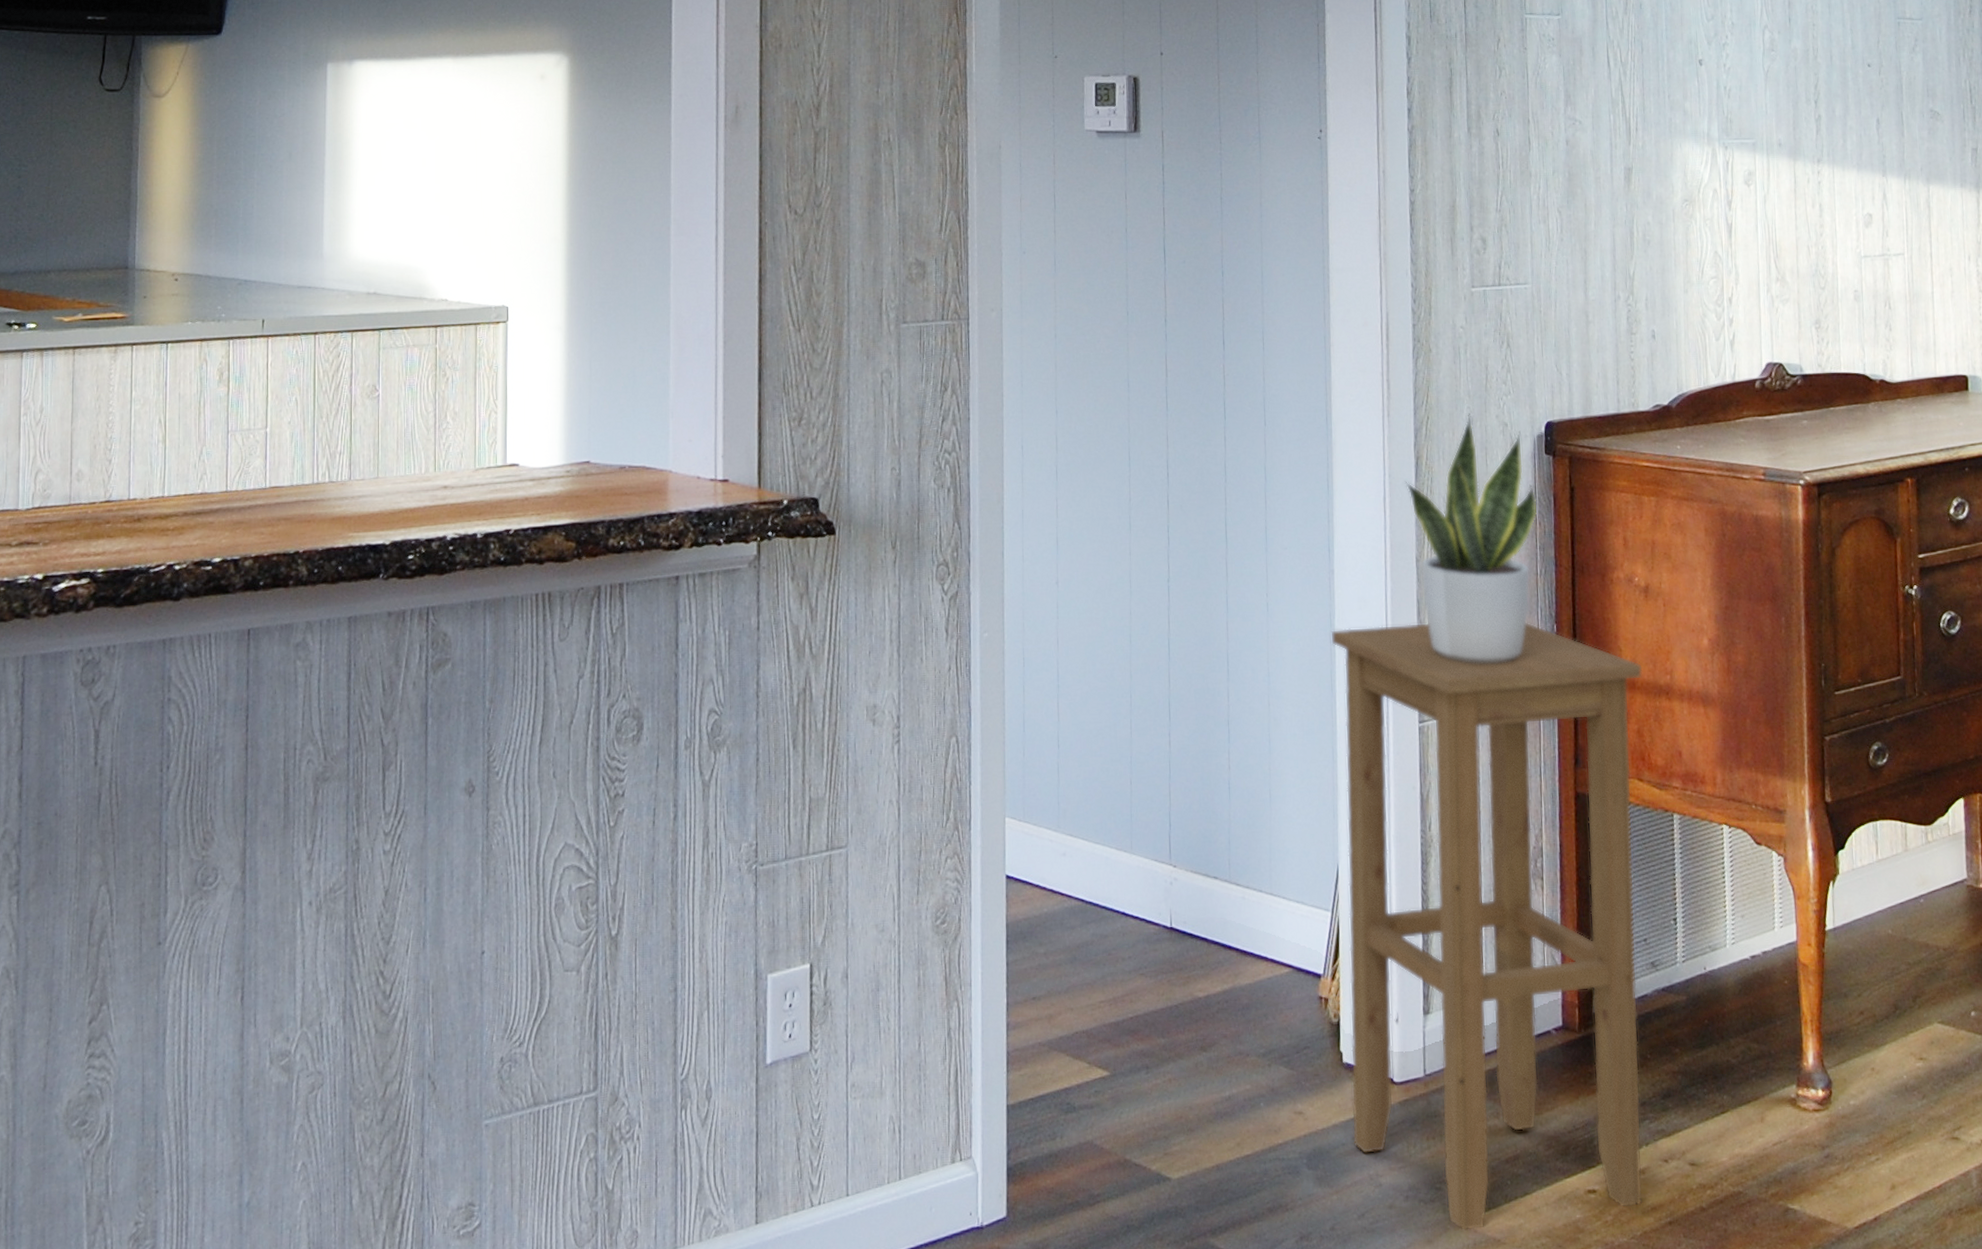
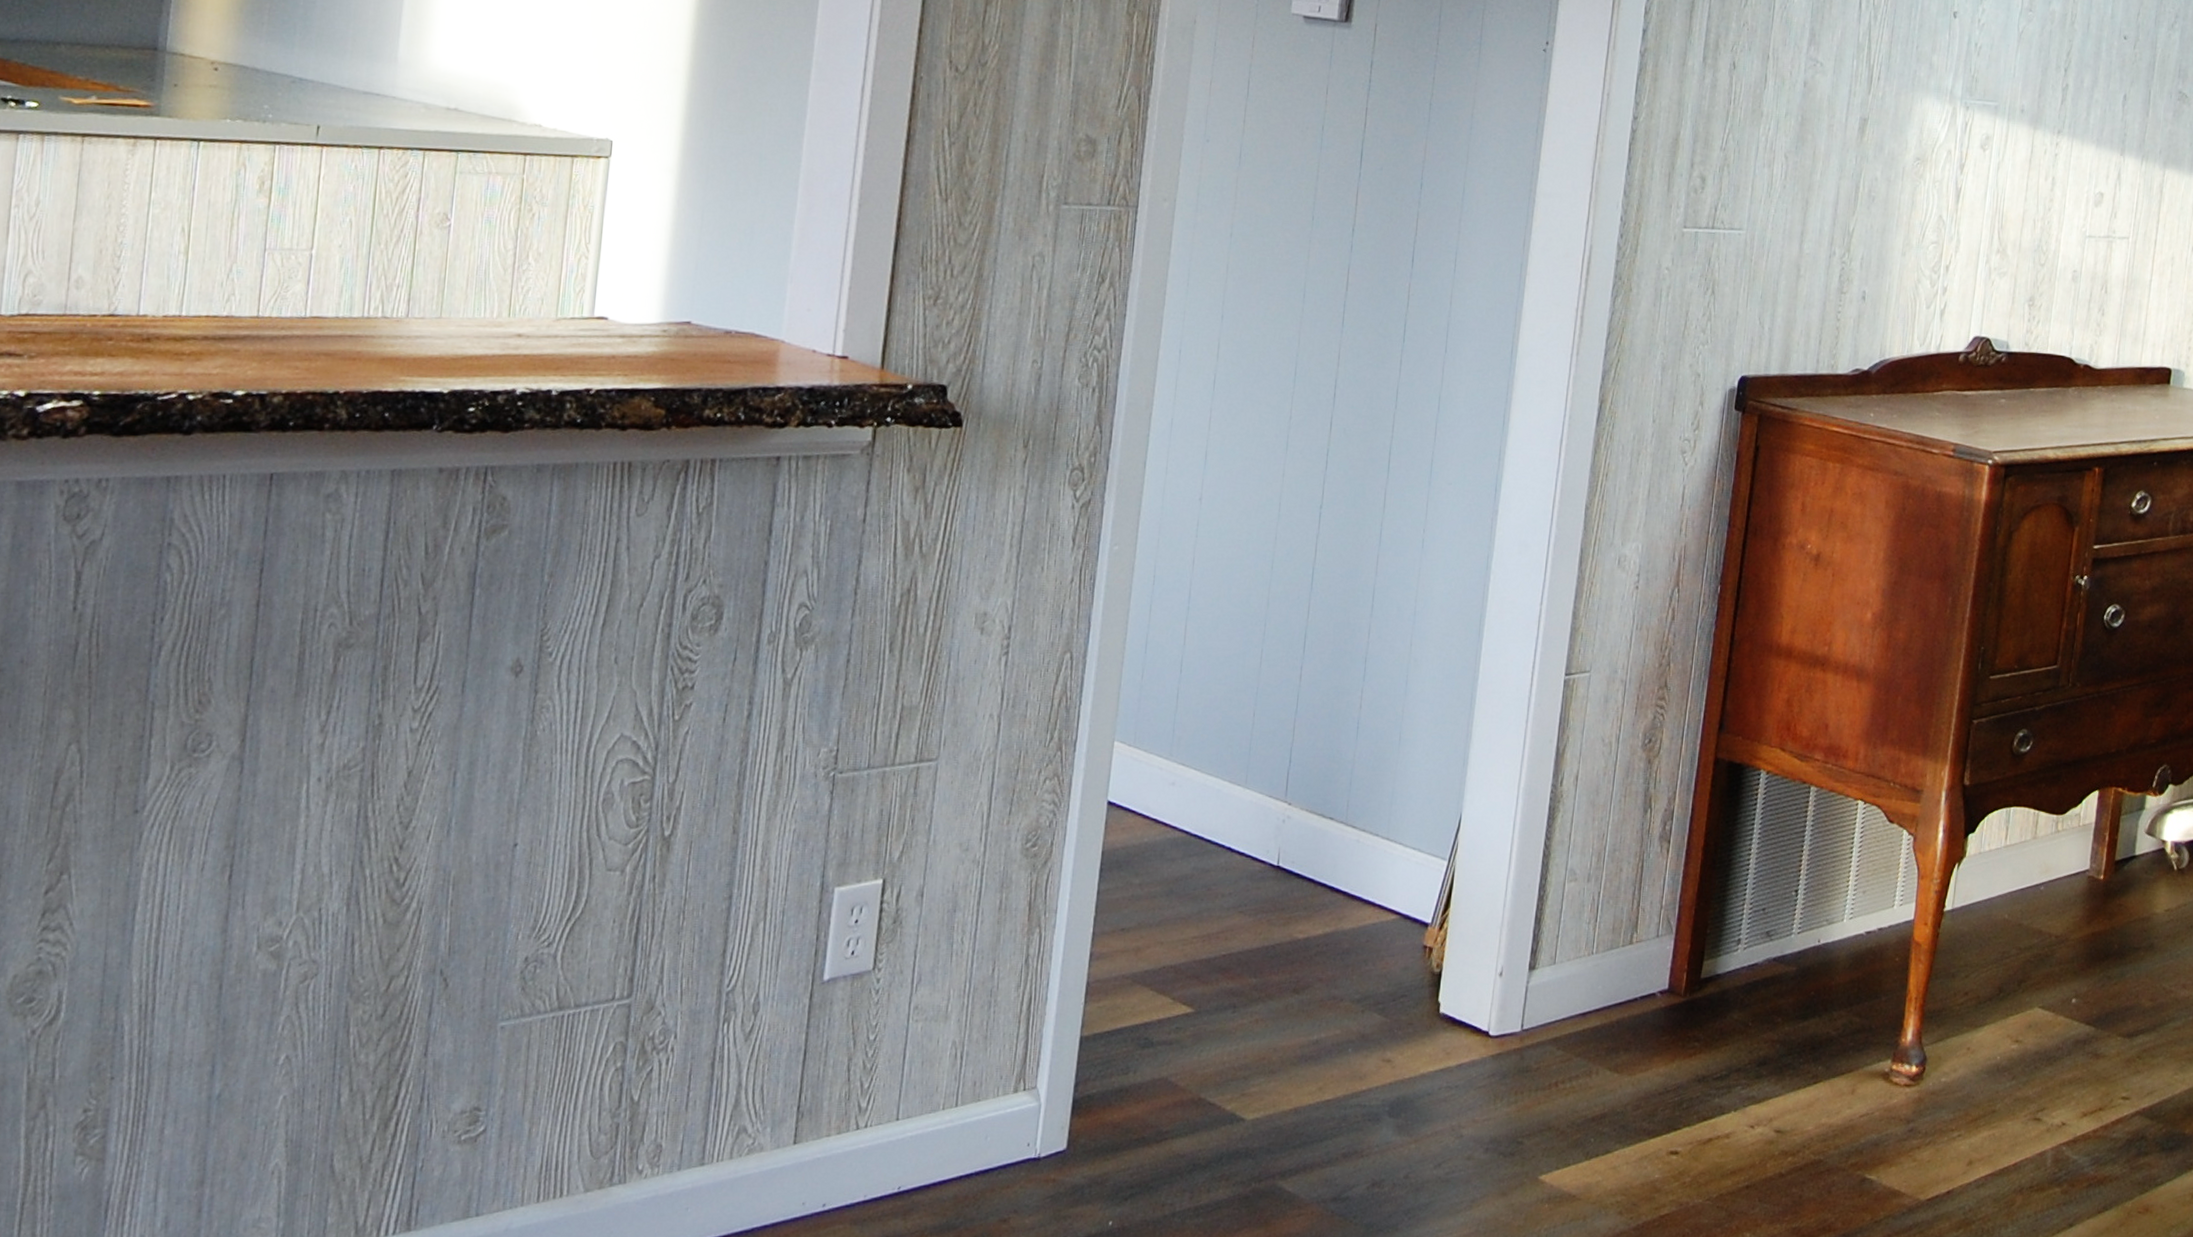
stool: present [1330,622,1643,1230] -> none [1439,572,1802,1185]
potted plant: present [1405,413,1538,664] -> none [1585,359,1720,621]

